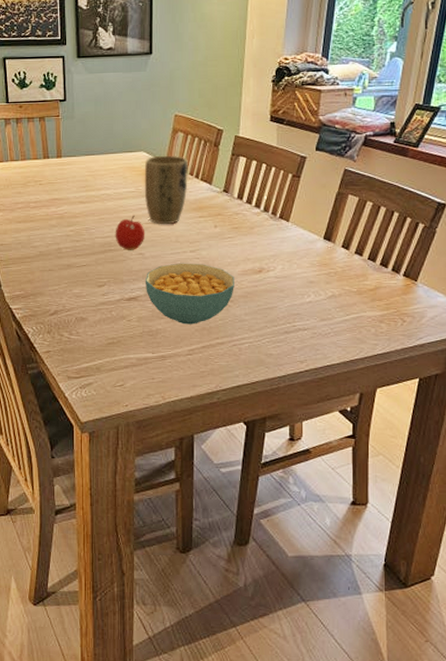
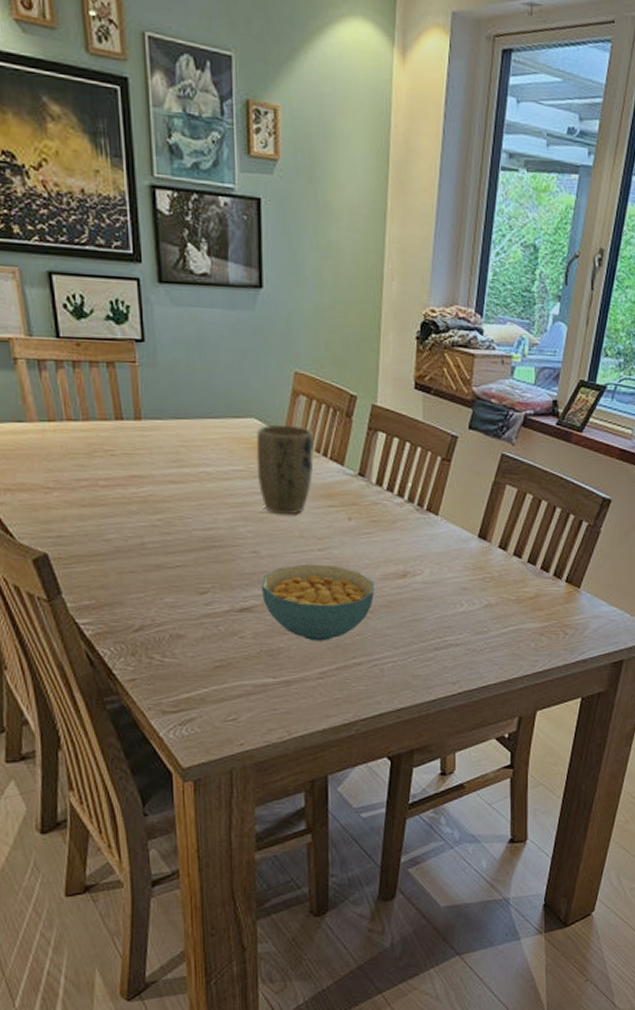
fruit: present [115,215,145,250] -> none [219,501,260,547]

